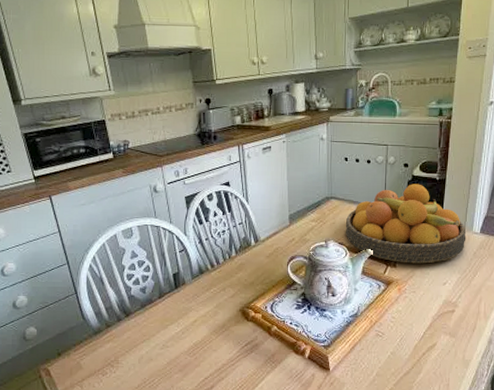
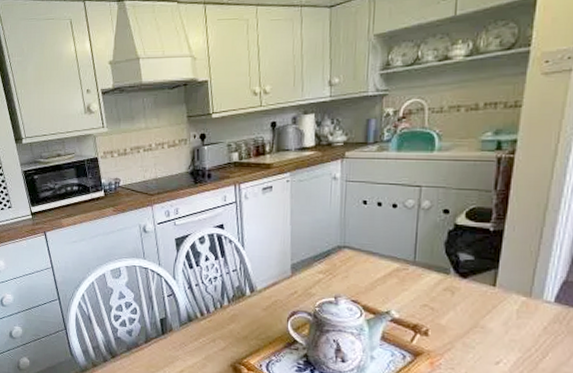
fruit bowl: present [345,184,466,264] -> none [360,234,533,335]

